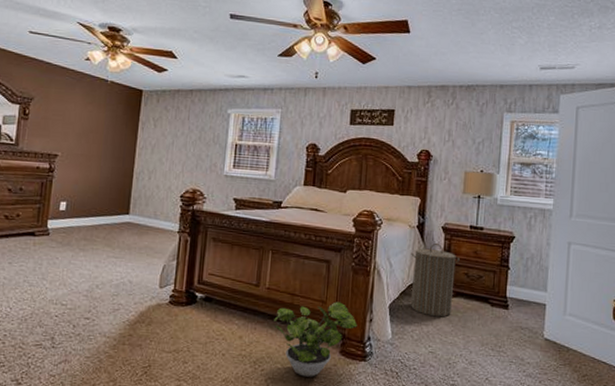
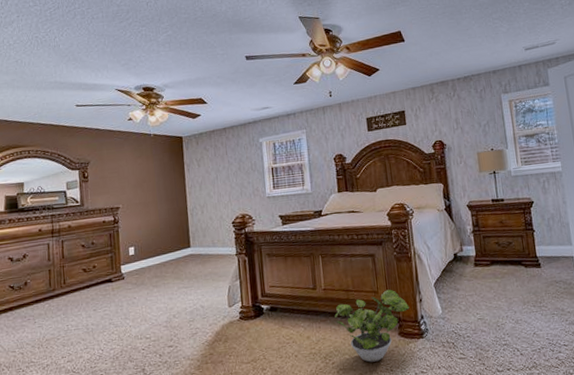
laundry hamper: present [410,244,460,317] -> none [444,221,491,287]

